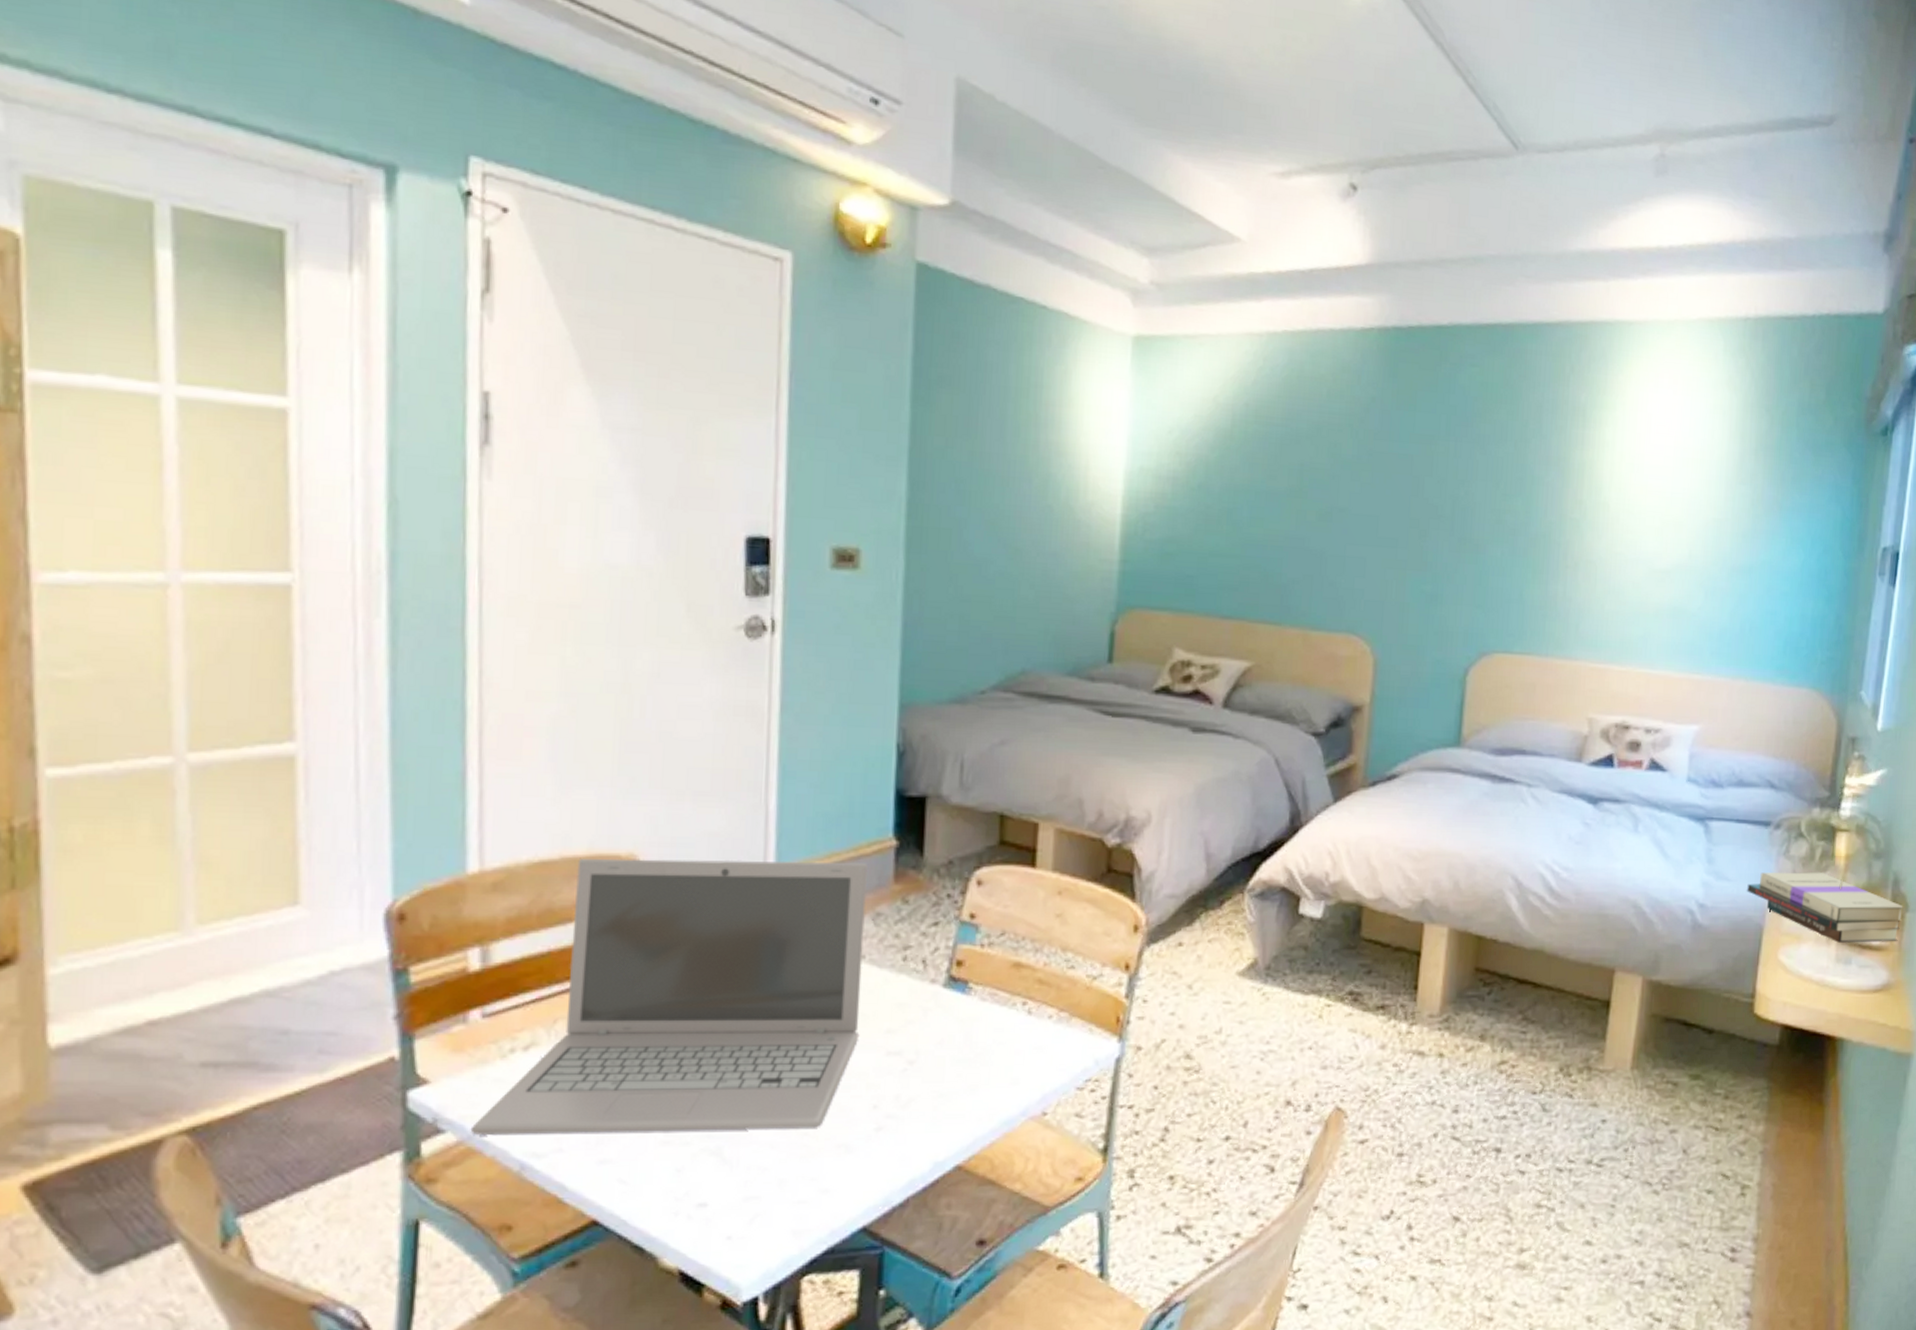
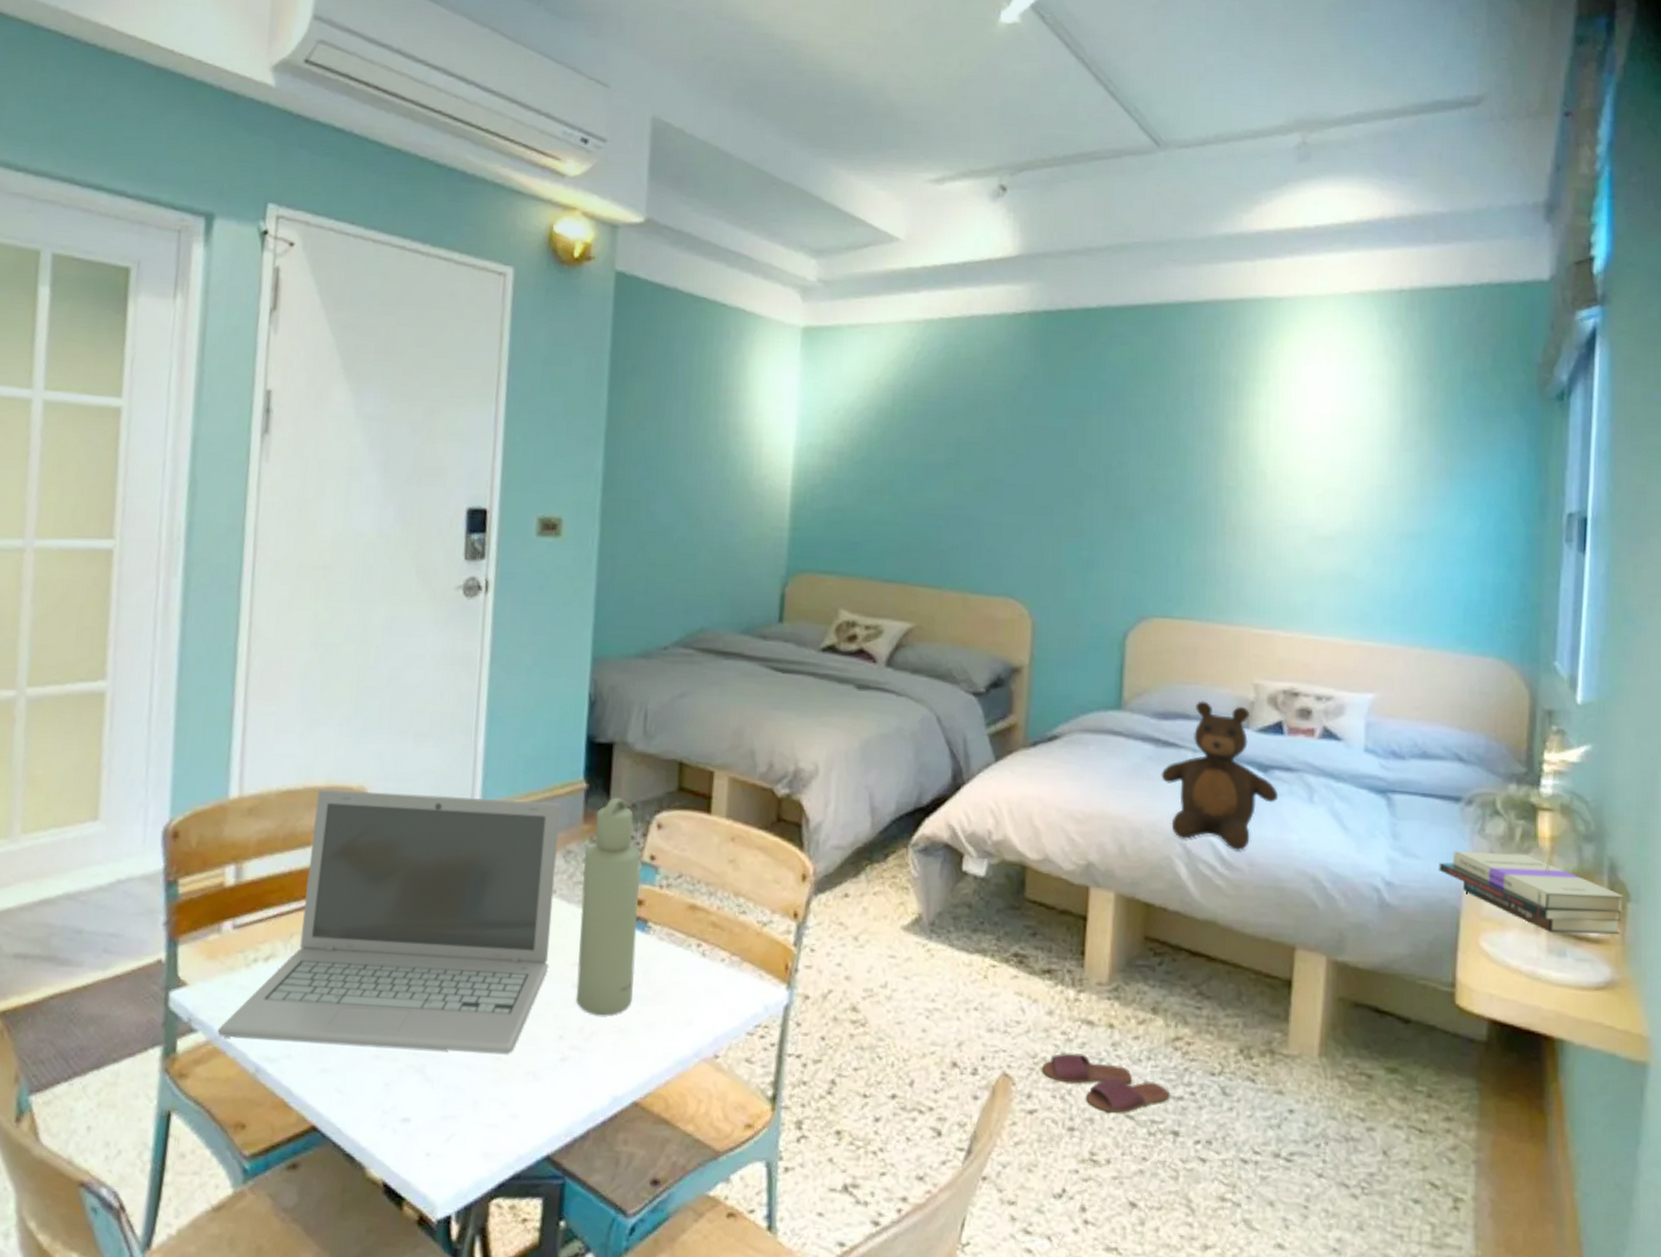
bottle: none [890,854,960,1082] -> present [576,797,641,1016]
slippers: none [1374,1083,1495,1136] -> present [1042,1053,1171,1113]
teddy bear: none [1496,736,1607,881] -> present [1161,700,1279,850]

